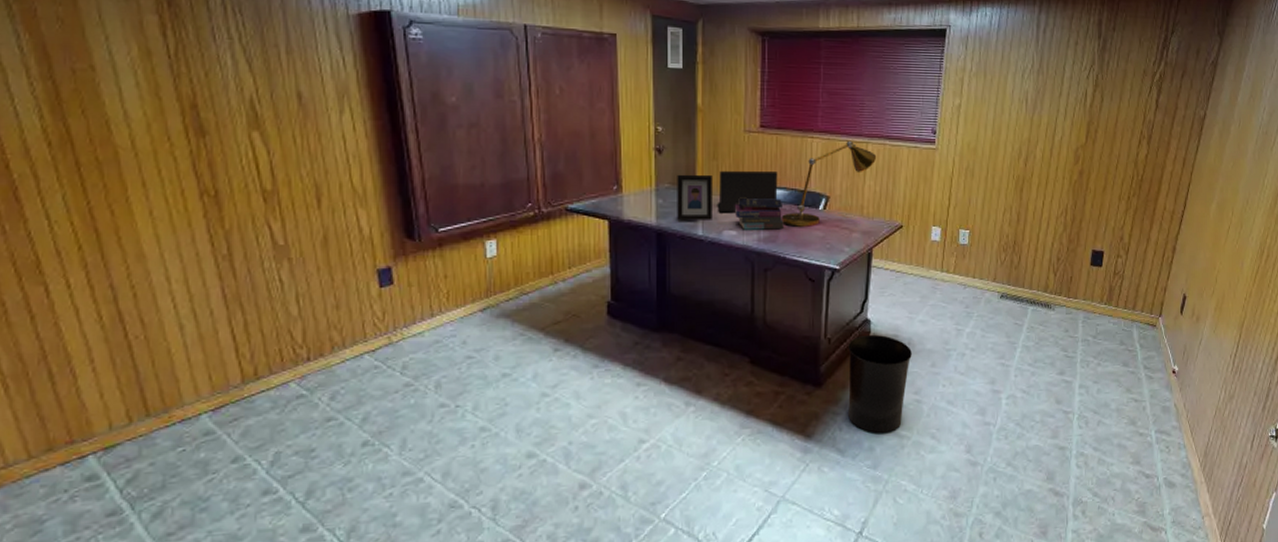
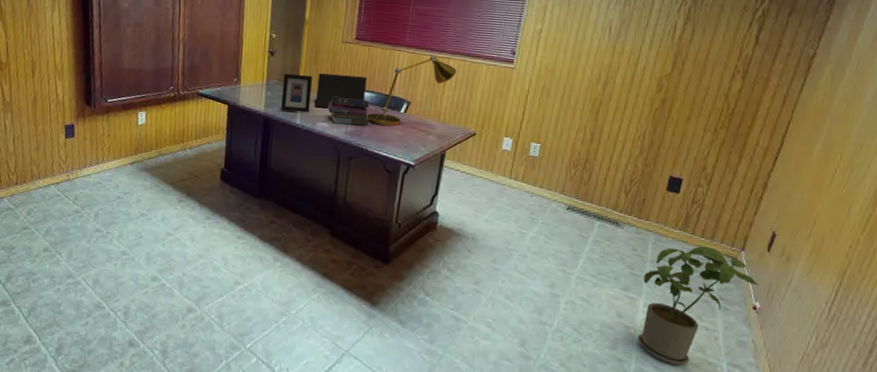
waste bin: present [848,334,912,434] -> none [411,225,475,314]
house plant: none [1077,317,1176,443] -> present [638,246,759,366]

